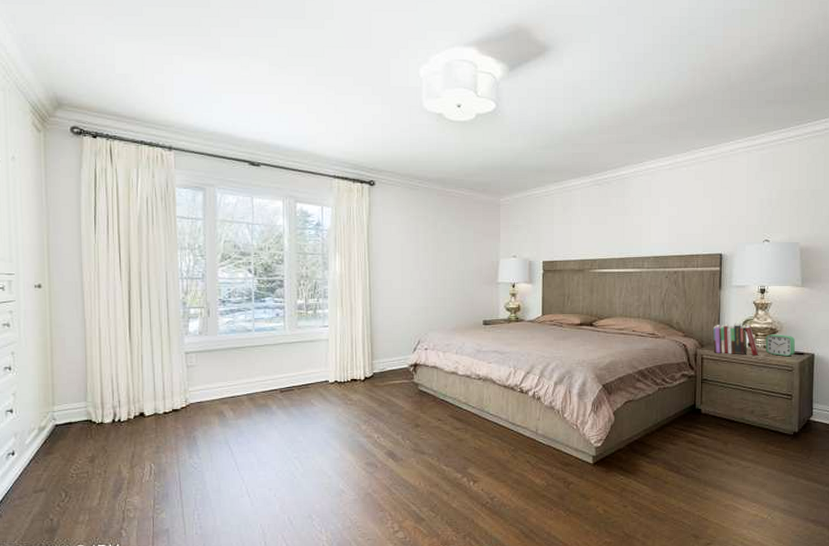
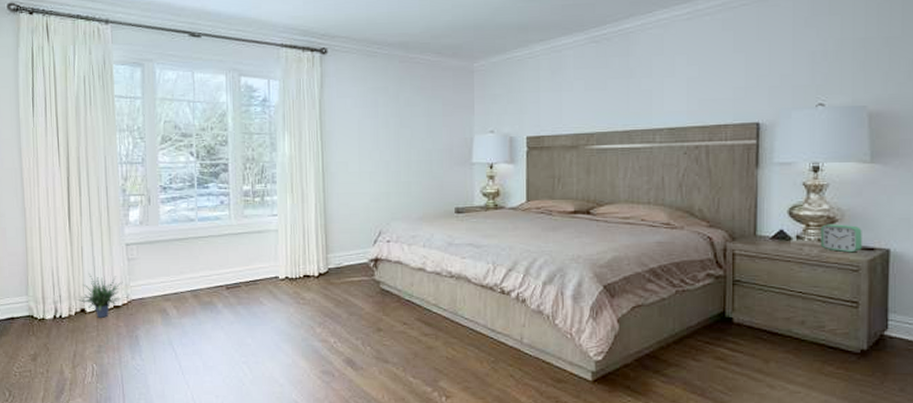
potted plant: none [135,380,182,421] -> present [76,273,123,318]
books: present [713,322,758,356] -> none [748,209,810,252]

